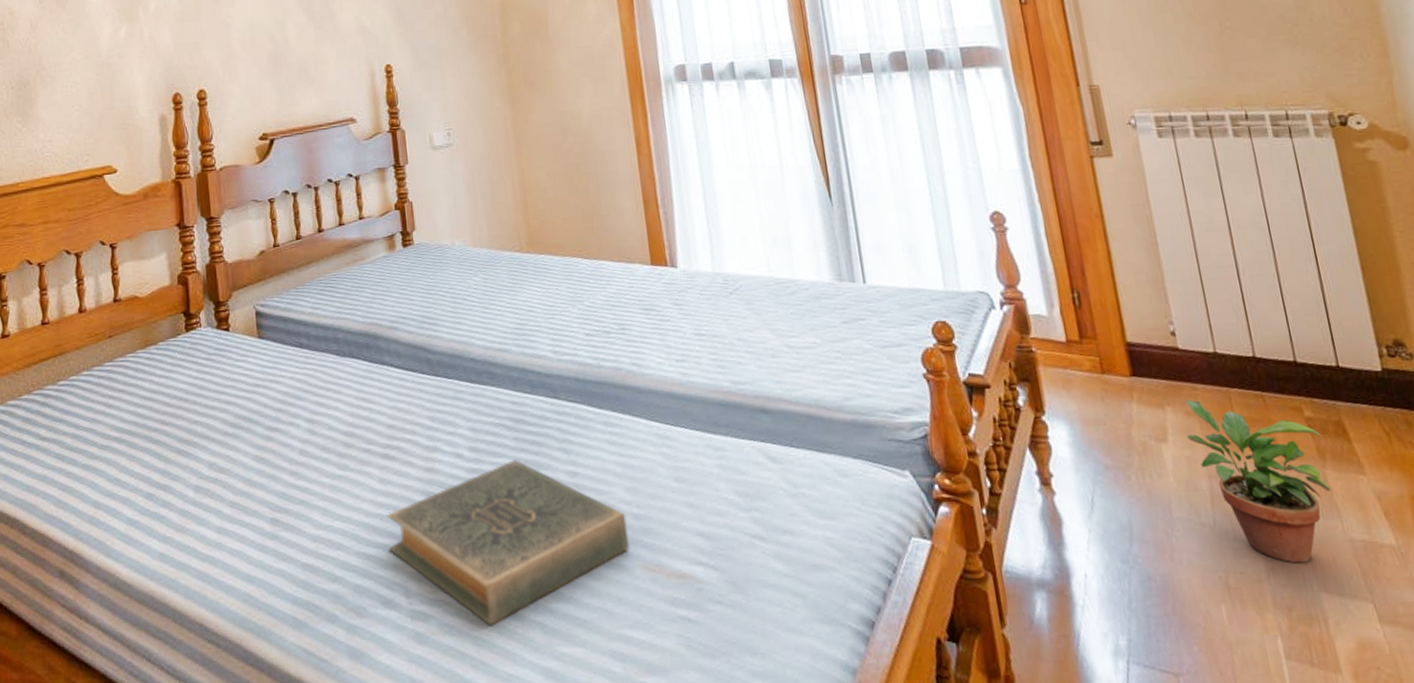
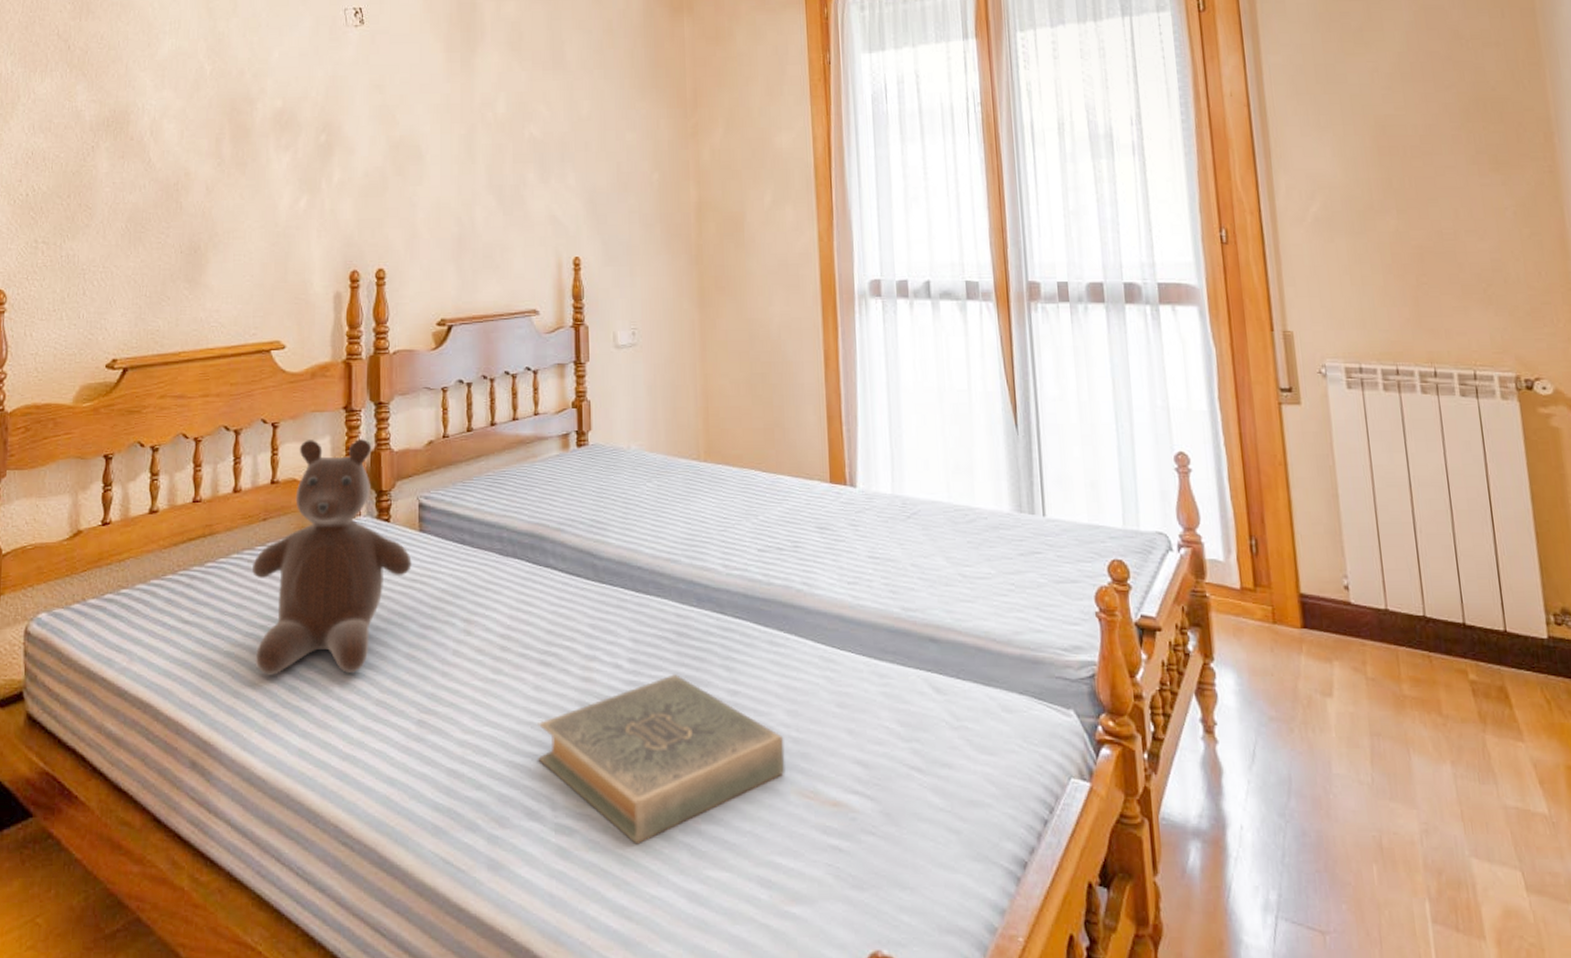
teddy bear: none [102,253,254,484] -> present [252,439,412,675]
potted plant: present [1185,399,1331,563] -> none [1352,655,1489,827]

